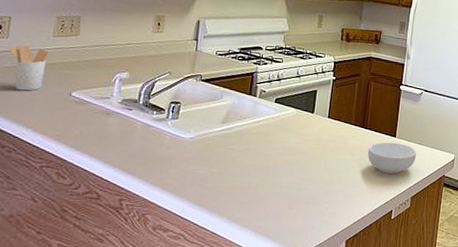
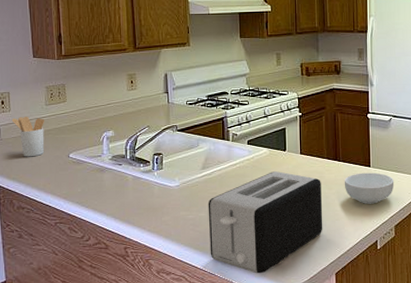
toaster: none [216,132,345,237] -> present [208,171,323,274]

